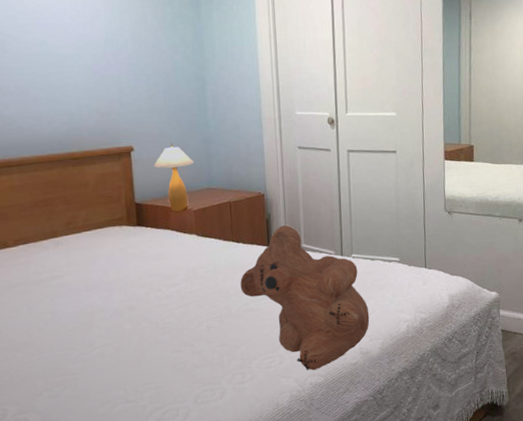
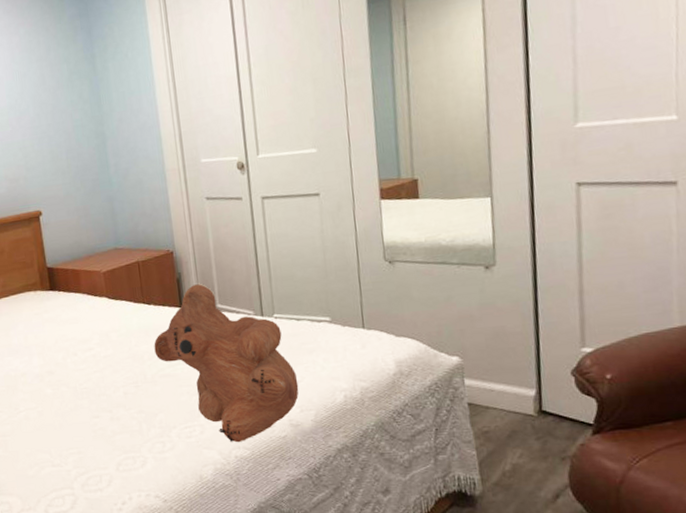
table lamp: present [153,143,195,213] -> none [61,204,100,276]

